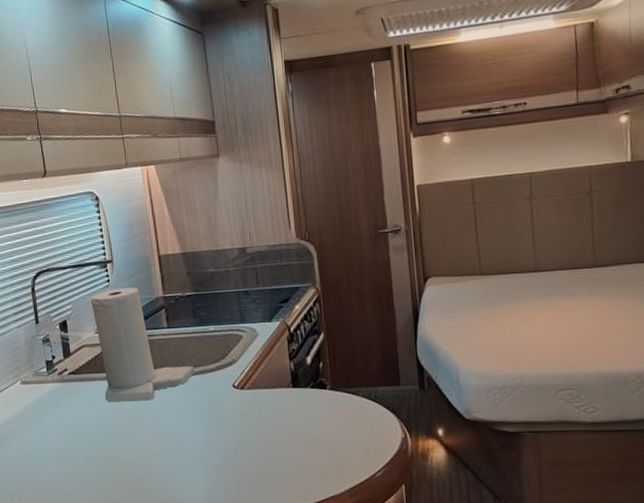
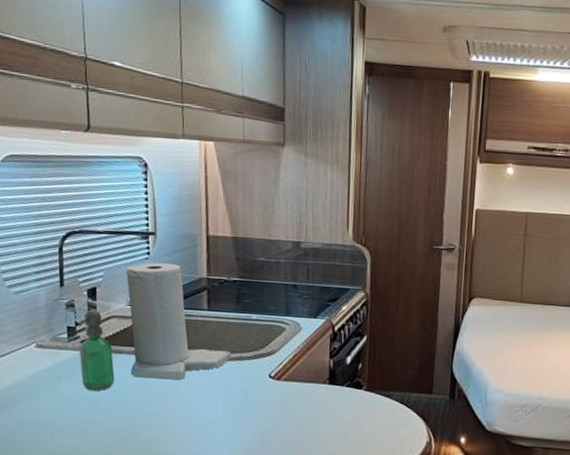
soap dispenser: none [54,342,92,420] -> present [78,310,115,391]

